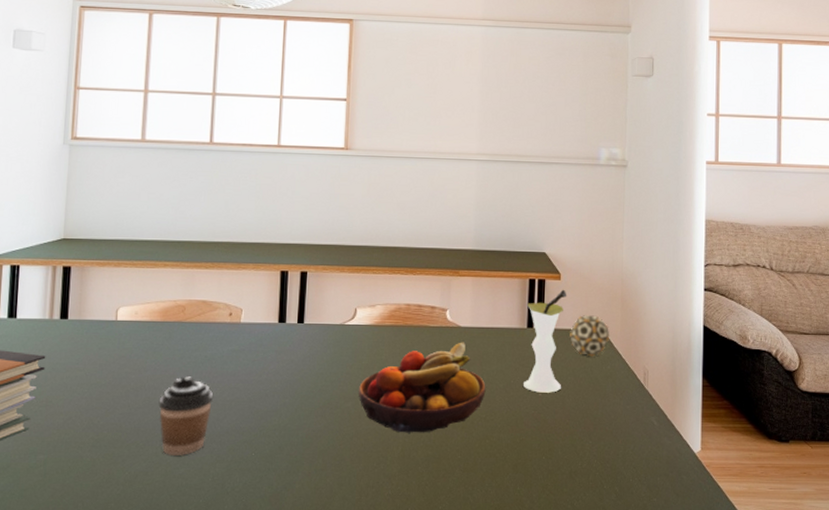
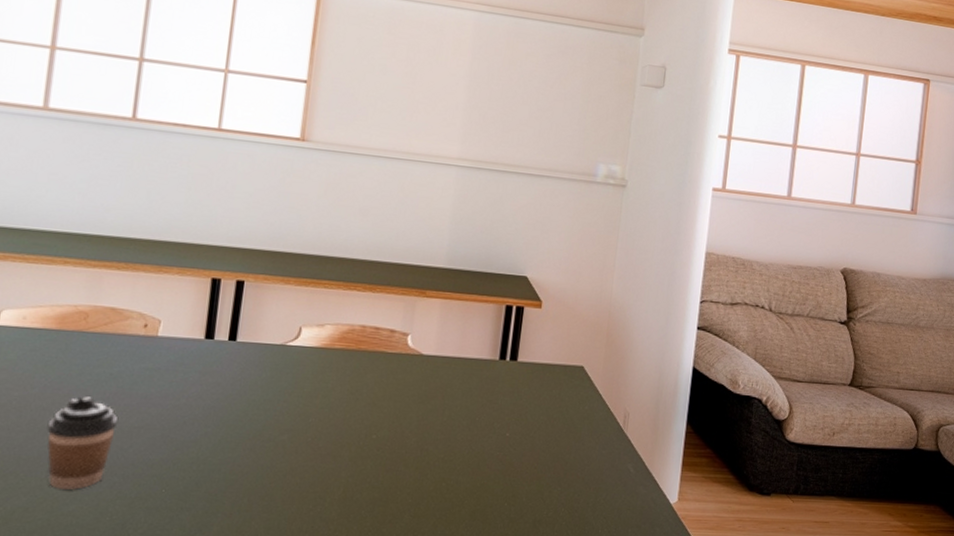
fruit bowl: present [358,342,486,433] -> none [296,372,447,473]
vase: present [524,289,567,393] -> none [490,319,547,433]
decorative ball: present [570,314,610,357] -> none [545,348,591,395]

